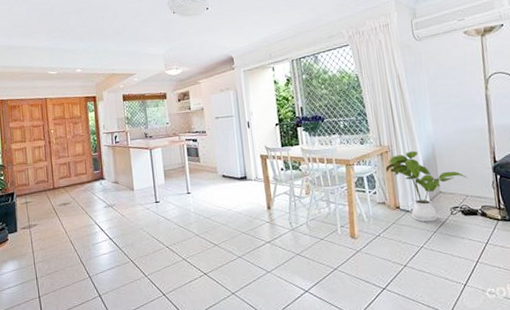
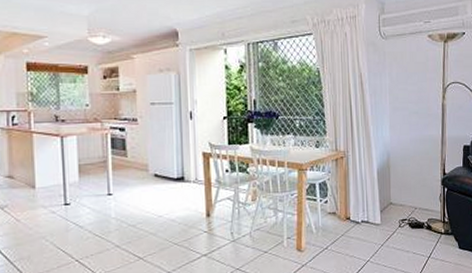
house plant: present [386,151,468,223] -> none [340,158,418,235]

